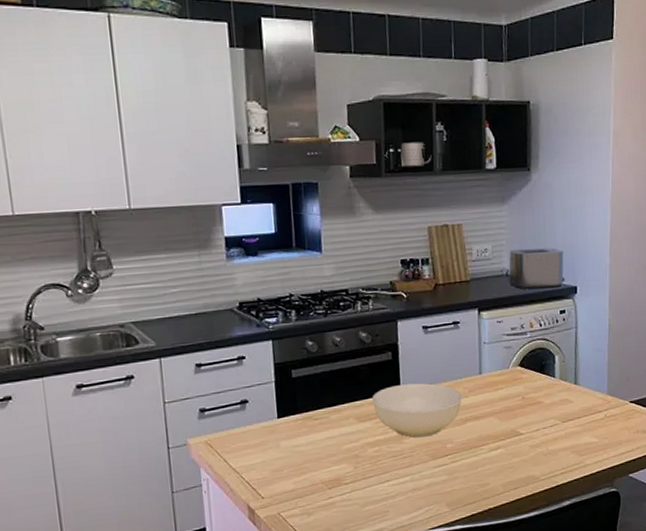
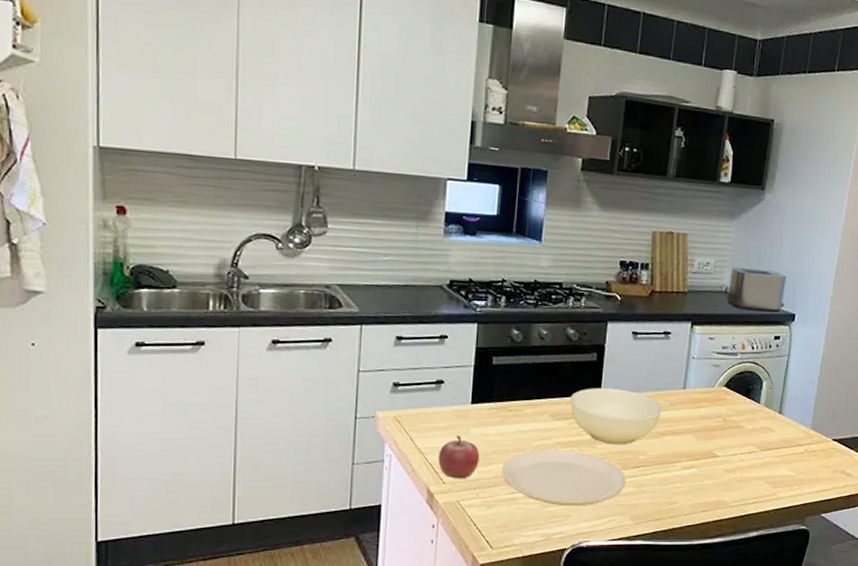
fruit: none [253,450,294,492] -> present [438,435,480,479]
plate: none [316,448,438,503] -> present [501,449,627,506]
mug: present [400,142,432,168] -> none [635,143,667,170]

